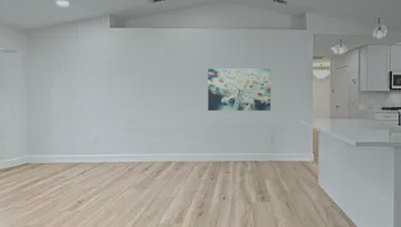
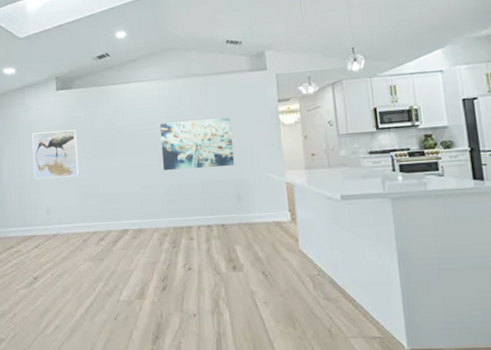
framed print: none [83,66,128,111] -> present [32,129,79,179]

